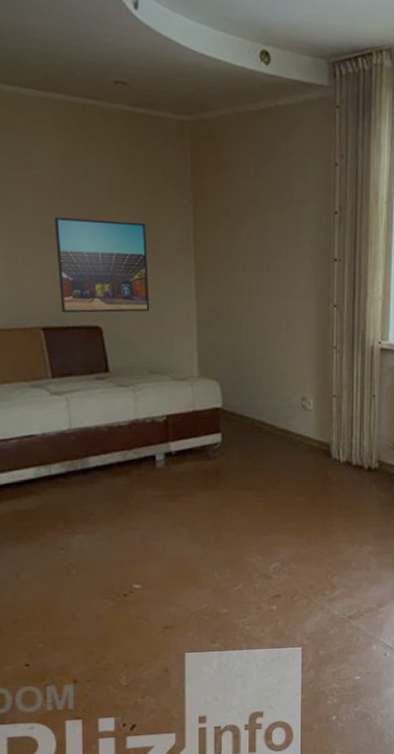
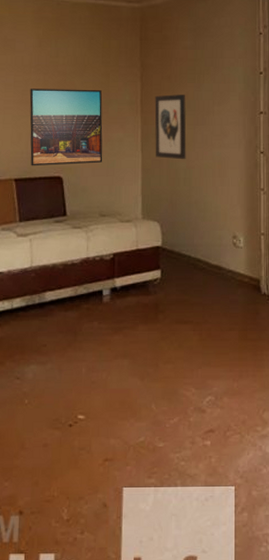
wall art: none [211,233,249,311] -> present [154,94,186,160]

